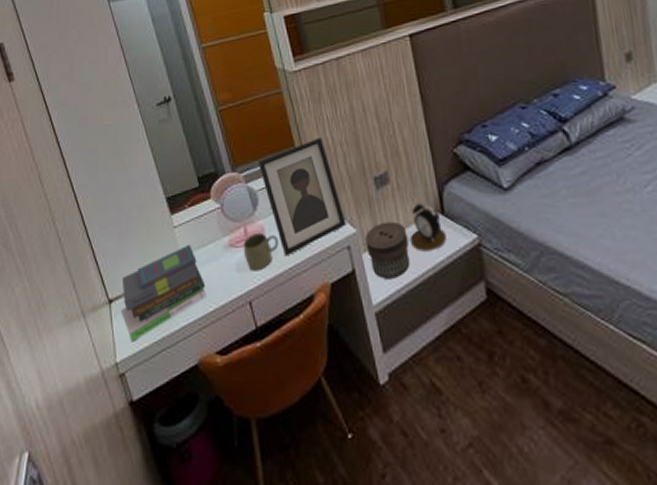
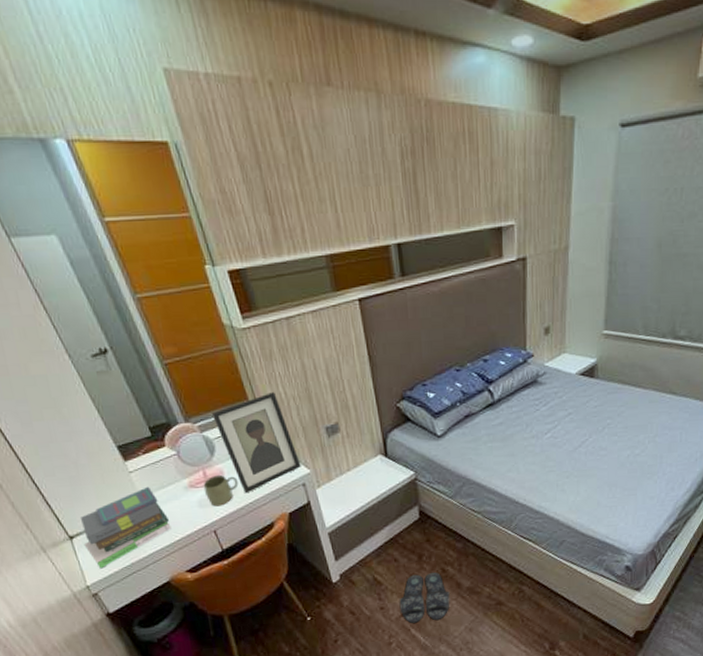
decorative box: present [365,221,410,279] -> none [318,463,358,508]
alarm clock: present [409,201,447,252] -> none [357,446,389,486]
slippers: none [465,382,536,460] -> present [399,572,450,623]

